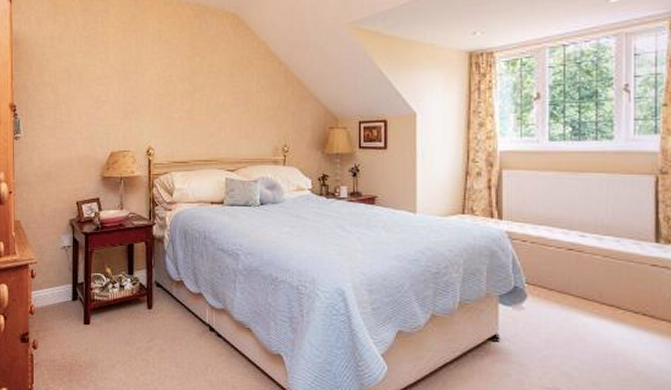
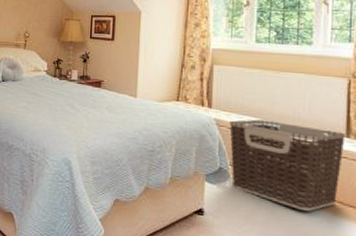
clothes hamper: none [524,229,655,328] -> present [229,119,346,211]

